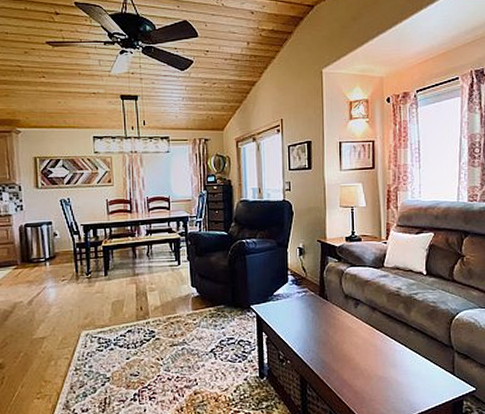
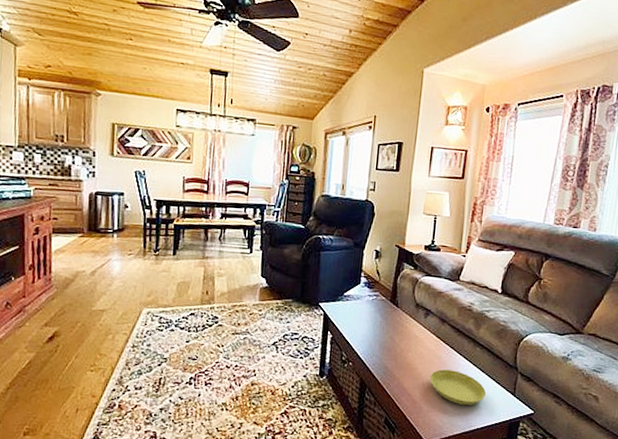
saucer: none [368,356,426,390] -> present [429,369,487,405]

